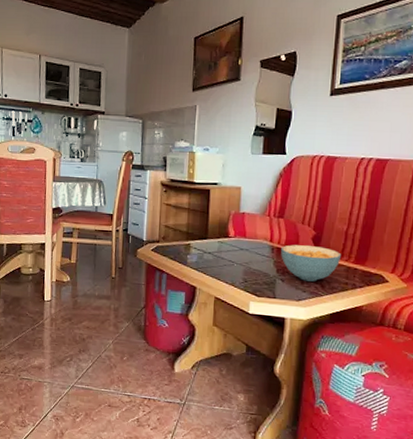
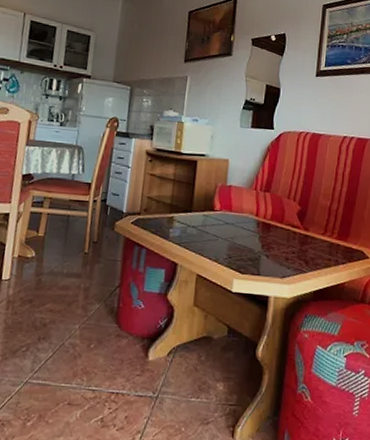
cereal bowl: present [281,245,342,282] -> none [266,219,325,258]

